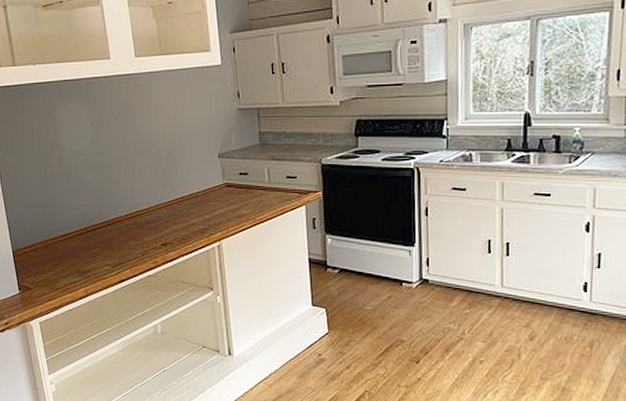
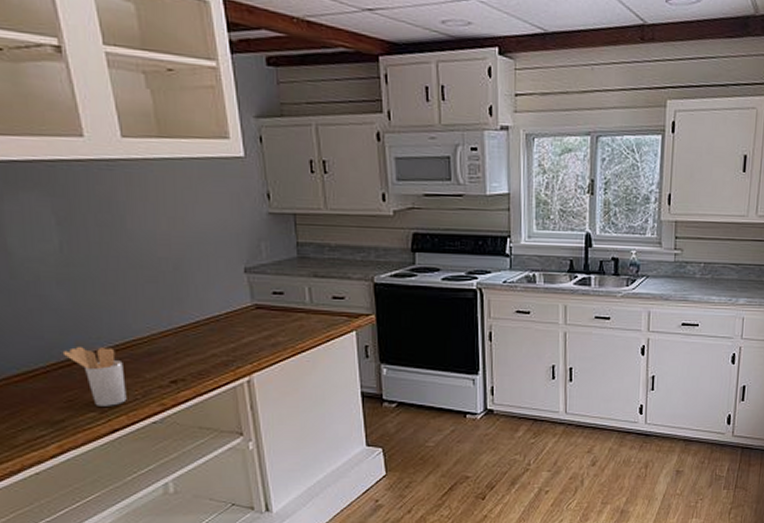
utensil holder: none [90,216,131,262] -> present [62,347,127,406]

